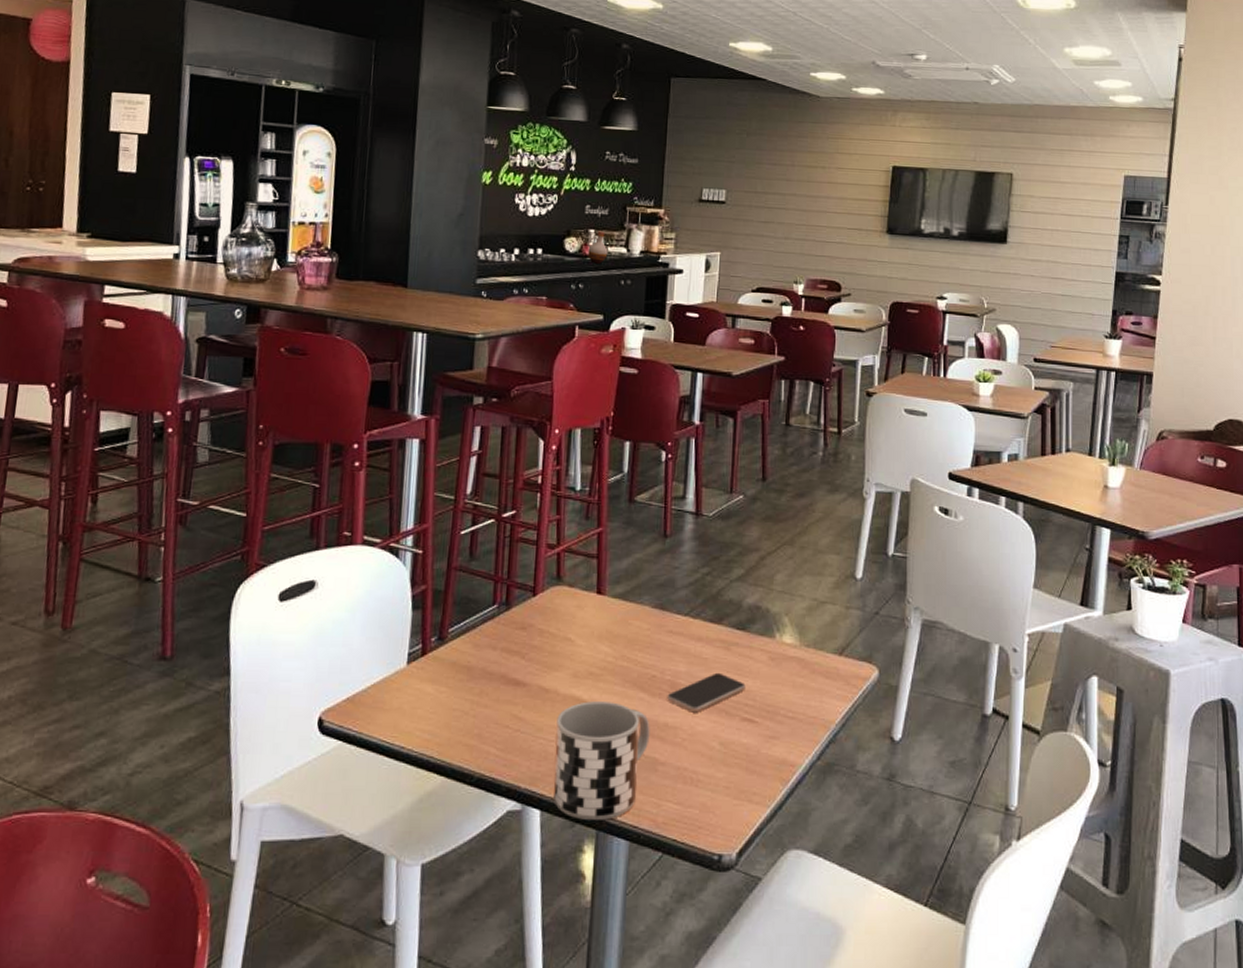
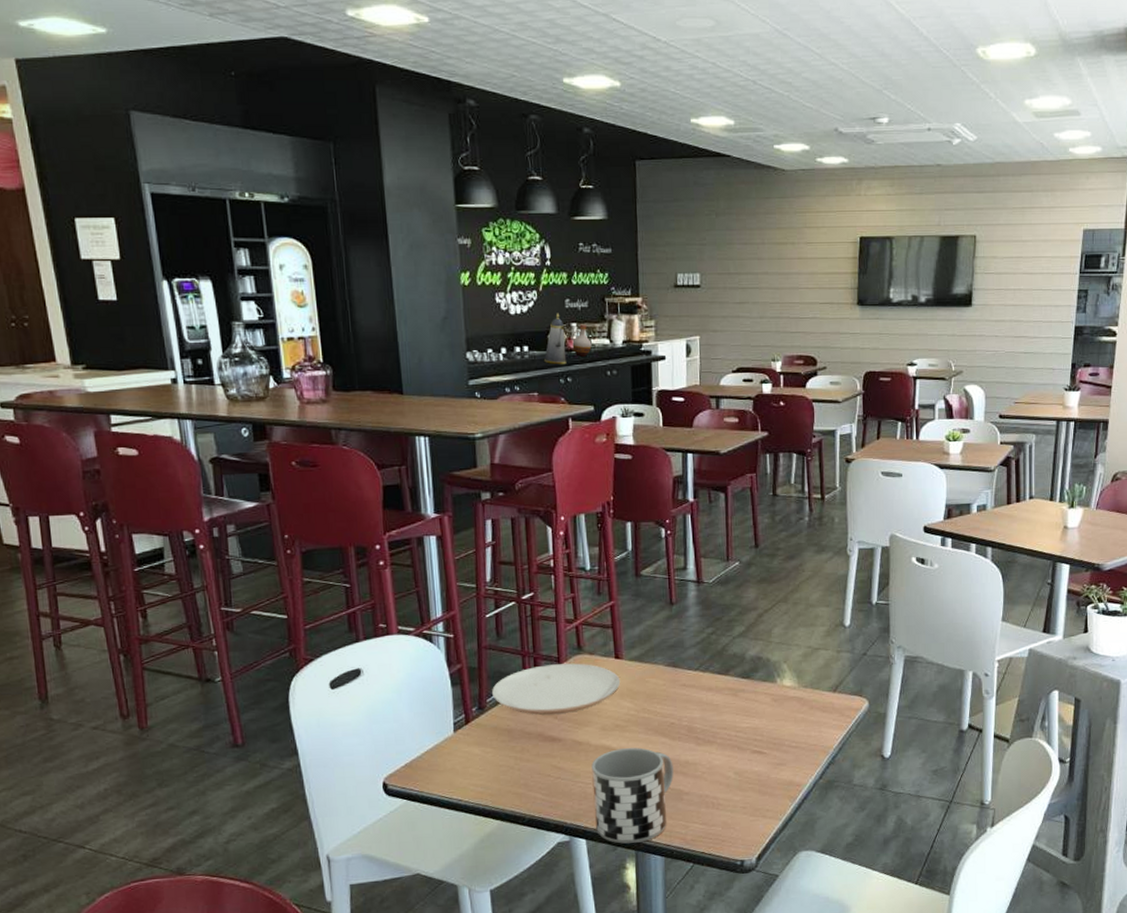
plate: none [456,594,601,653] -> present [492,663,621,715]
coffee pot: none [556,218,582,271] -> present [543,313,567,365]
mobile phone: present [667,672,746,713] -> none [686,715,754,750]

